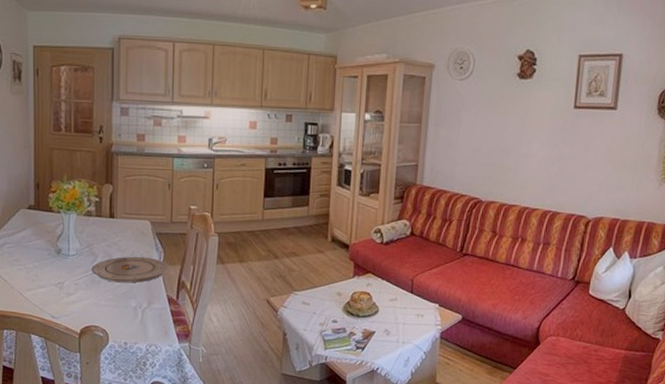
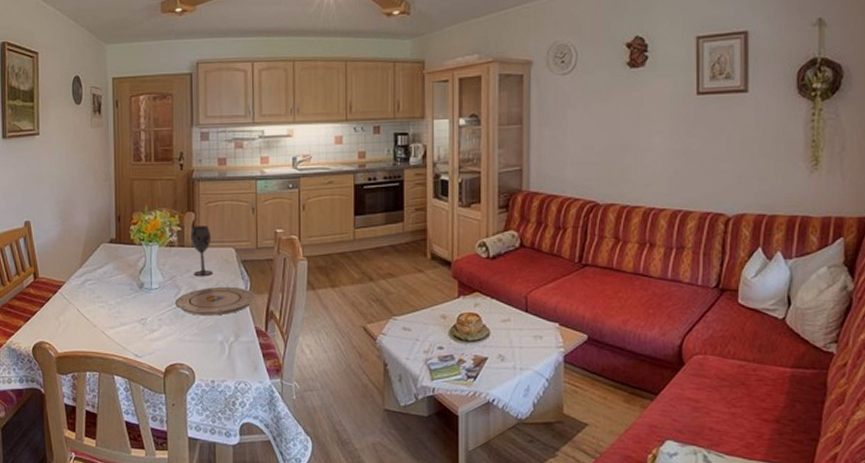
wine glass: none [108,198,128,246] -> present [190,226,212,276]

